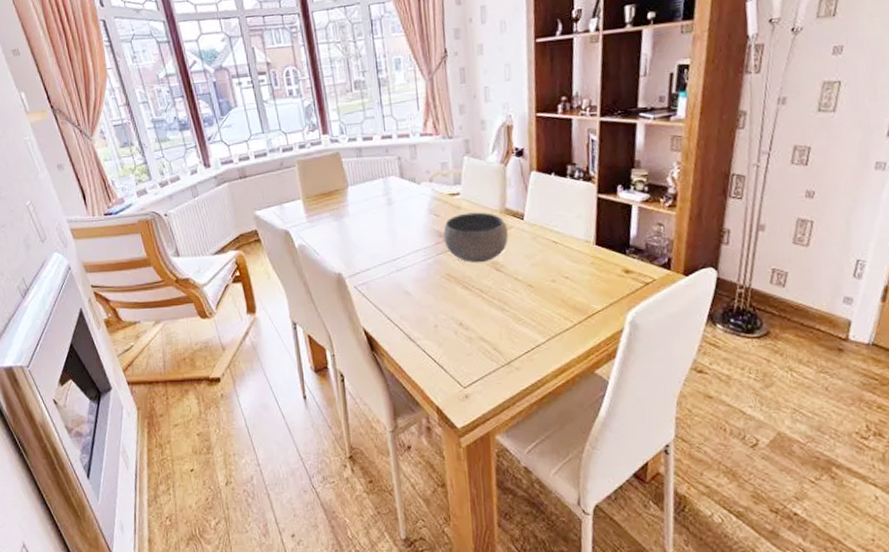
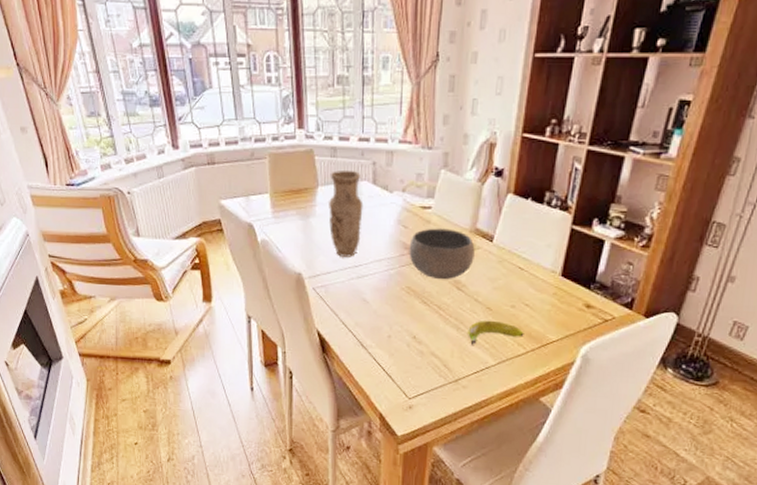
vase: none [358,168,395,252] -> present [329,171,363,257]
banana: none [513,297,569,325] -> present [468,320,524,345]

